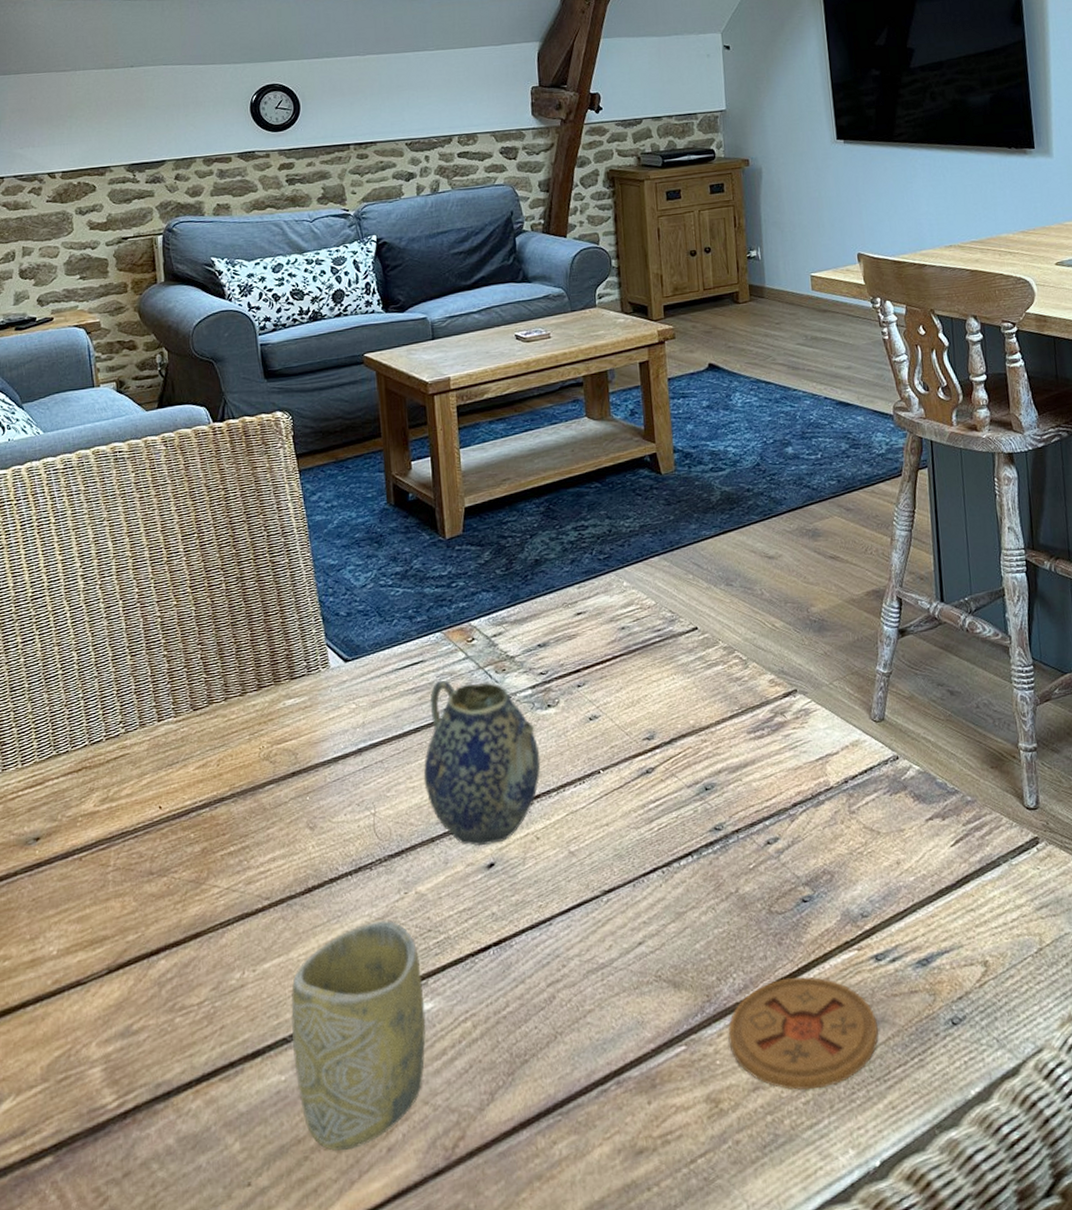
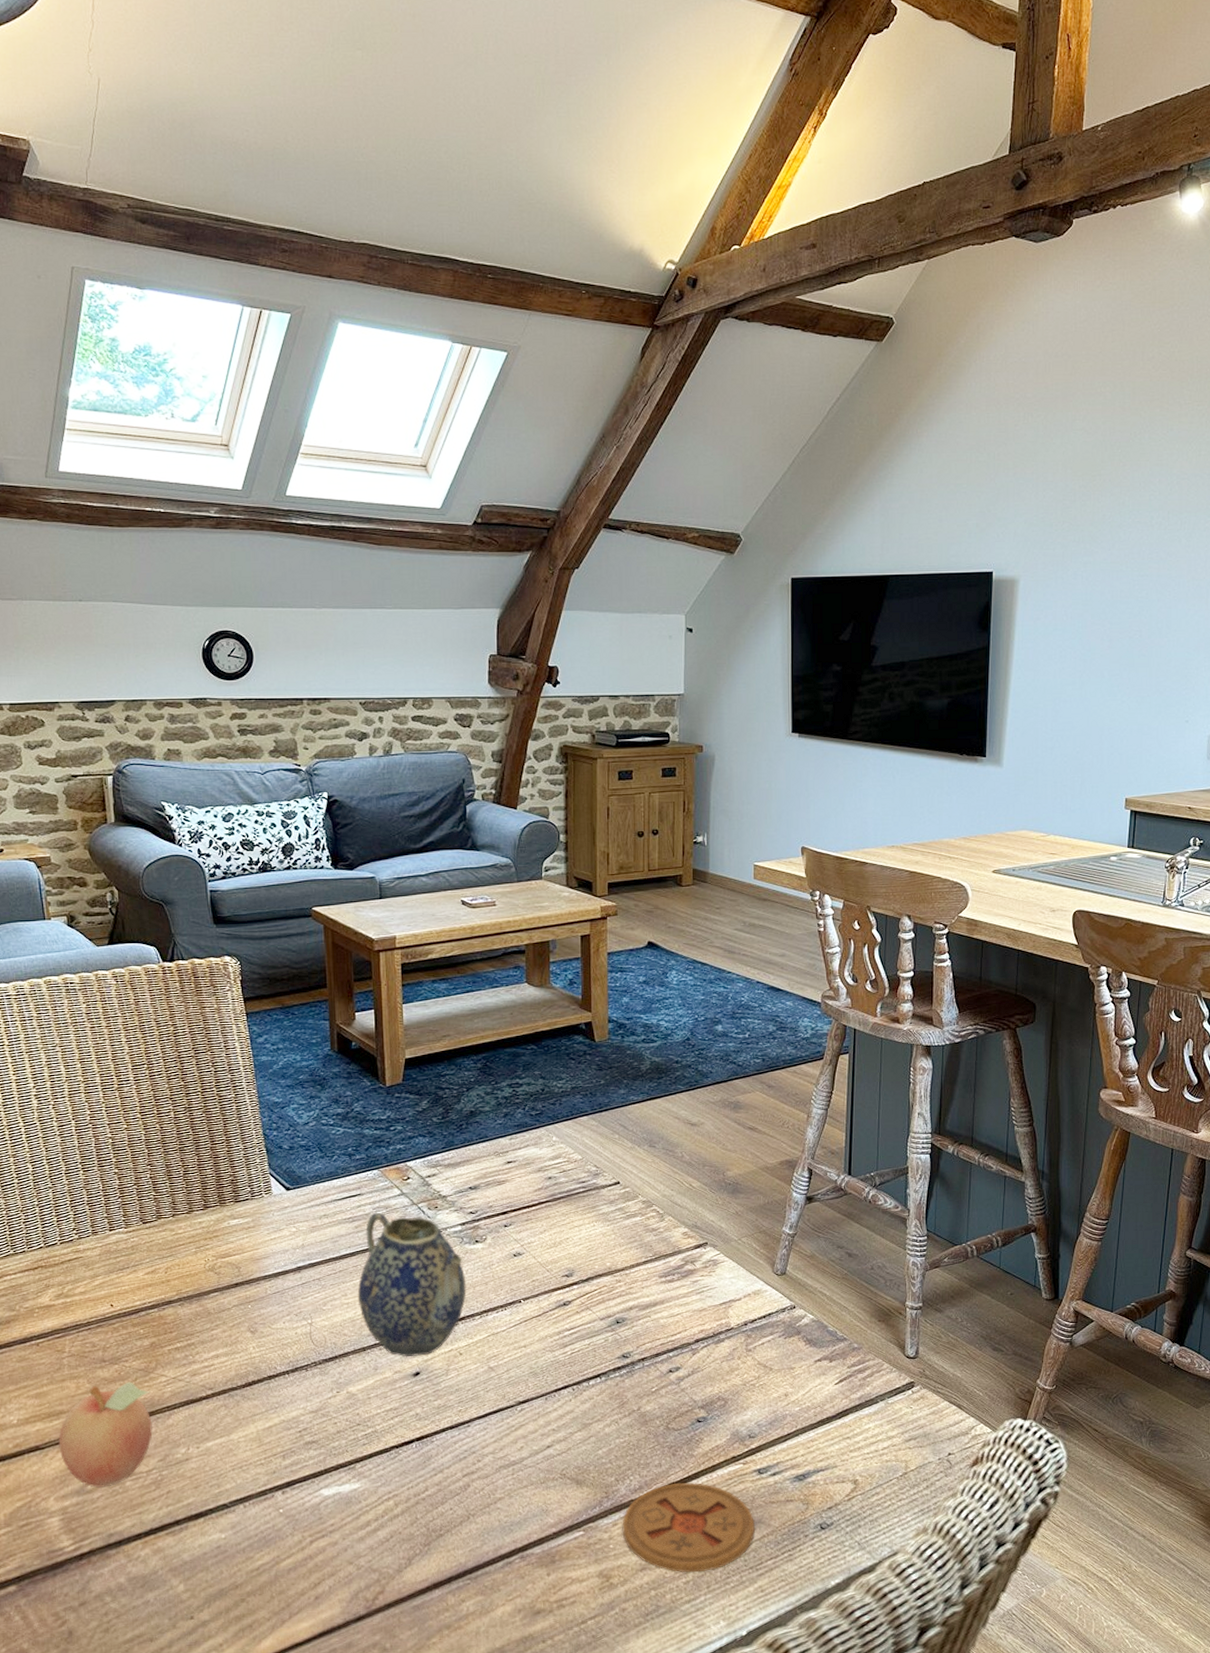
fruit: none [102,896,204,1027] -> present [58,1381,153,1488]
cup: present [291,920,426,1151] -> none [231,1414,353,1596]

